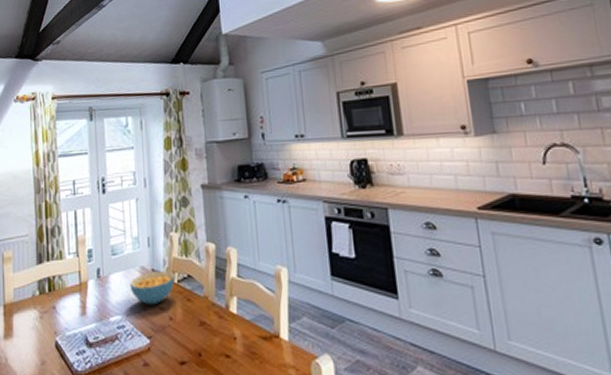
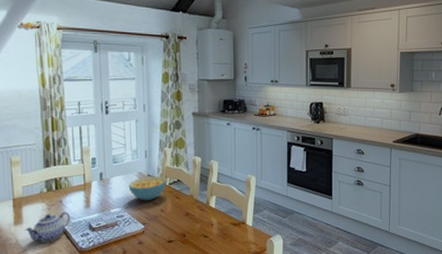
teapot: none [15,321,65,362] -> present [25,212,71,242]

